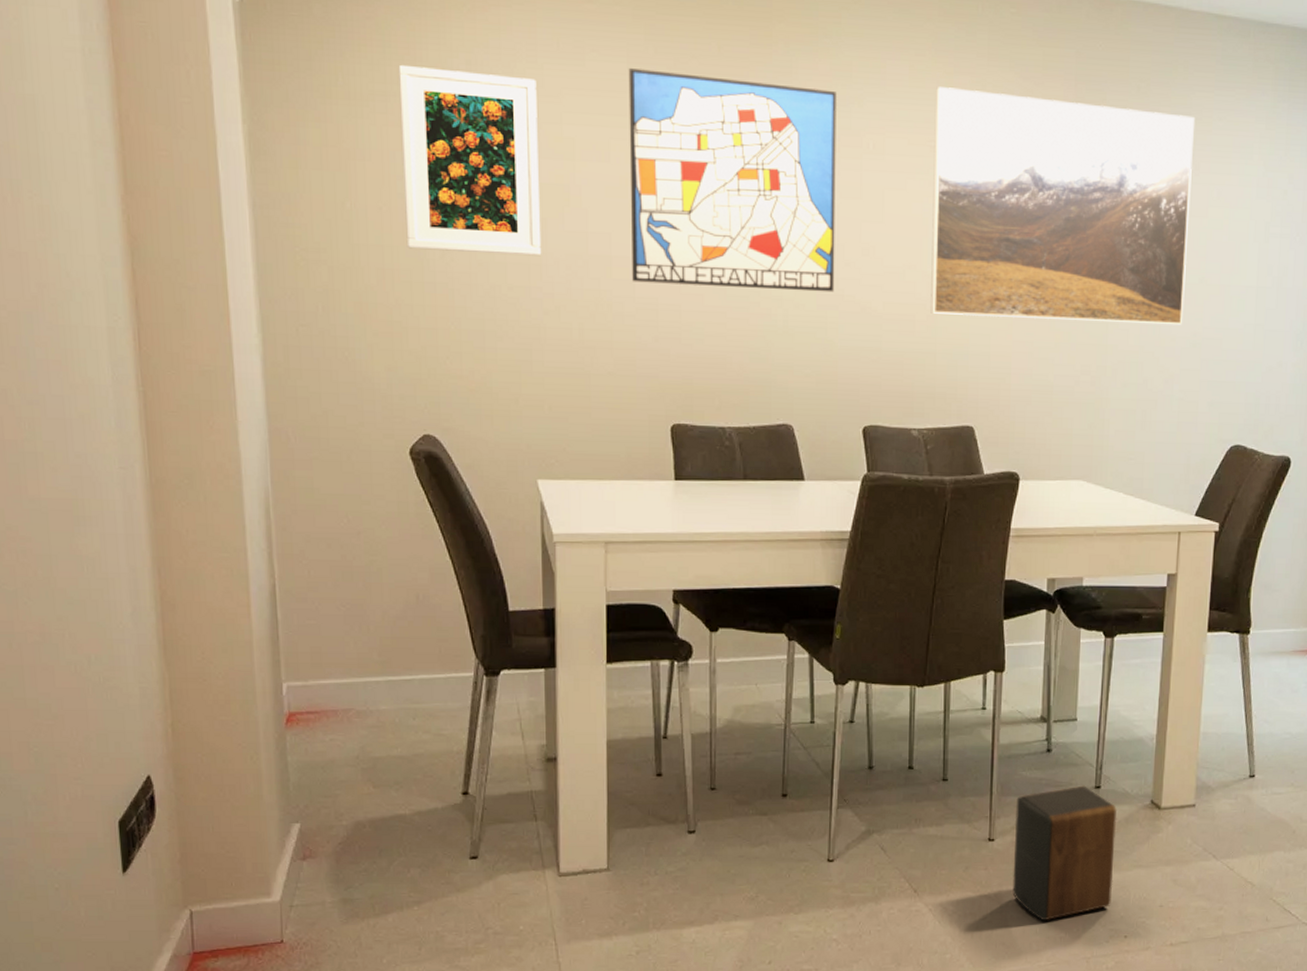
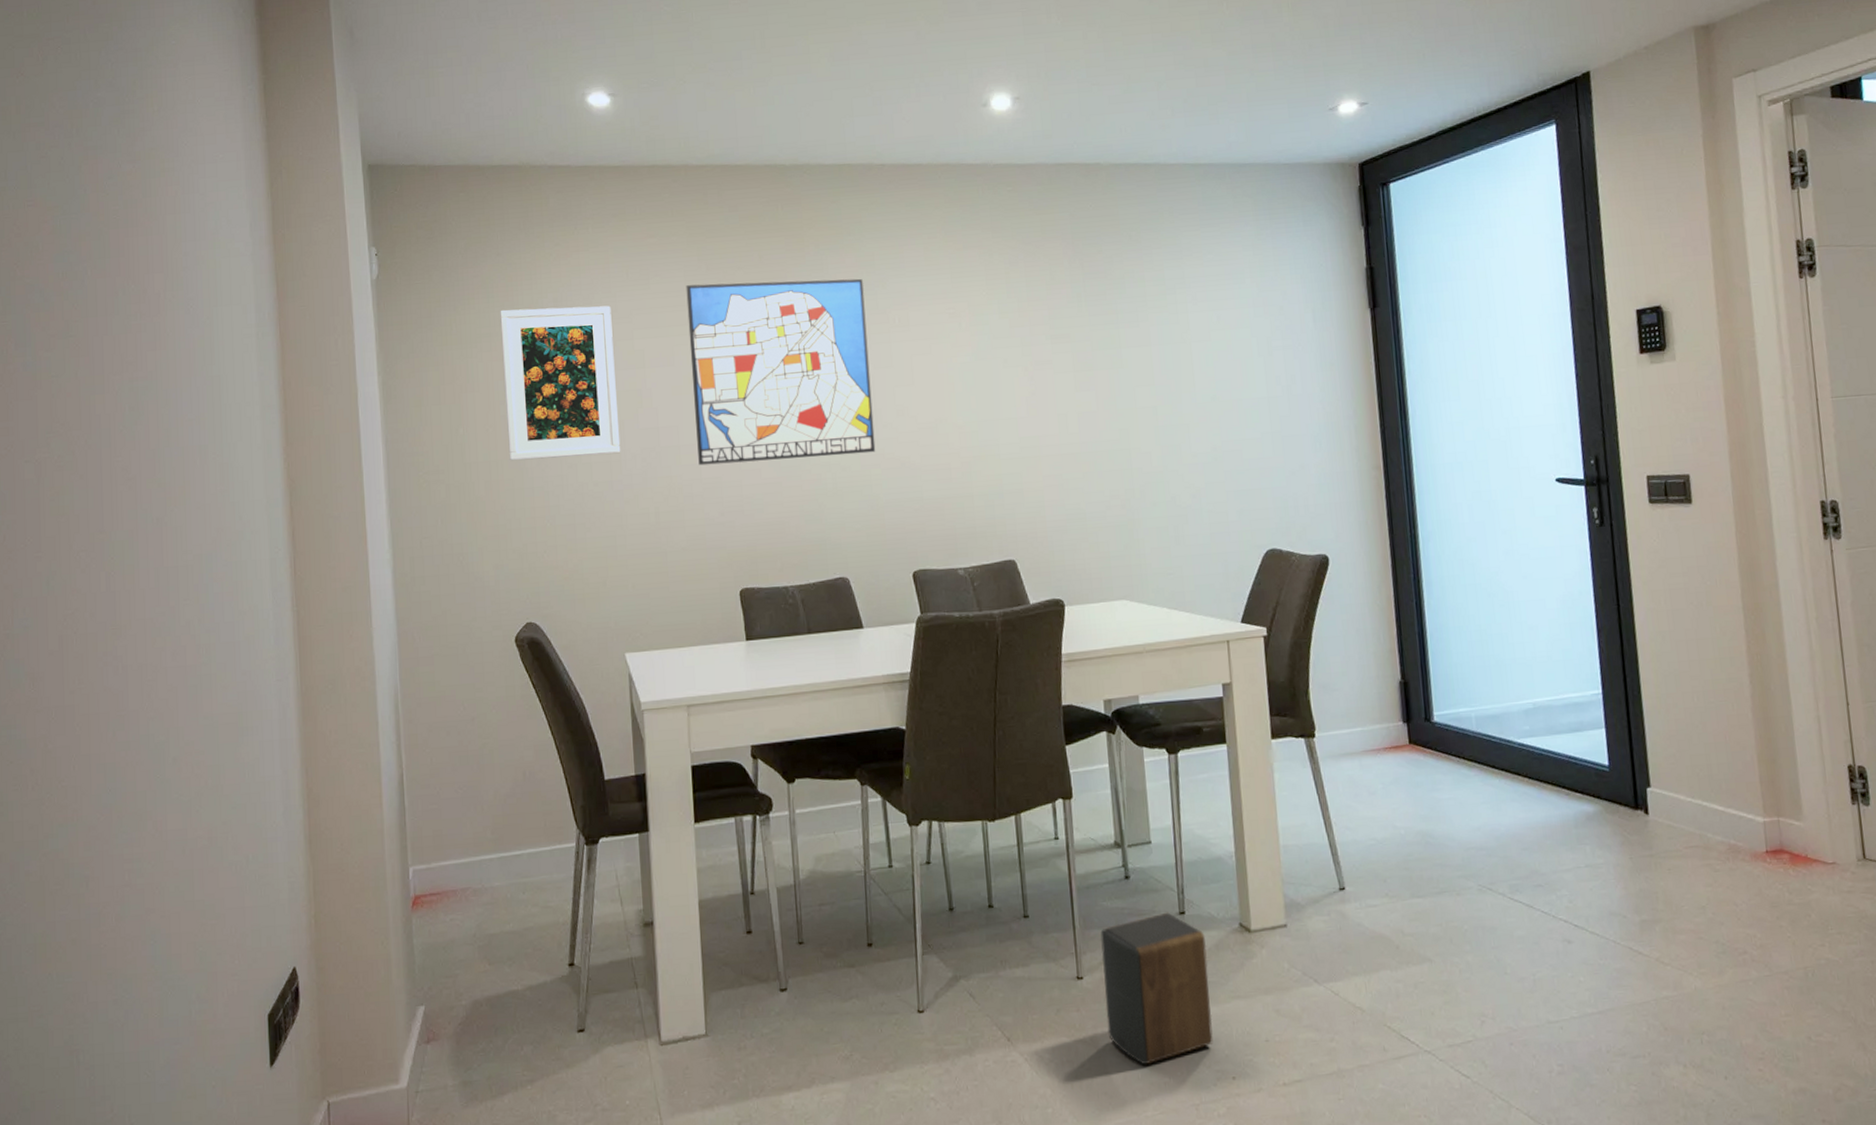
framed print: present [930,87,1196,326] -> none [949,253,1201,460]

